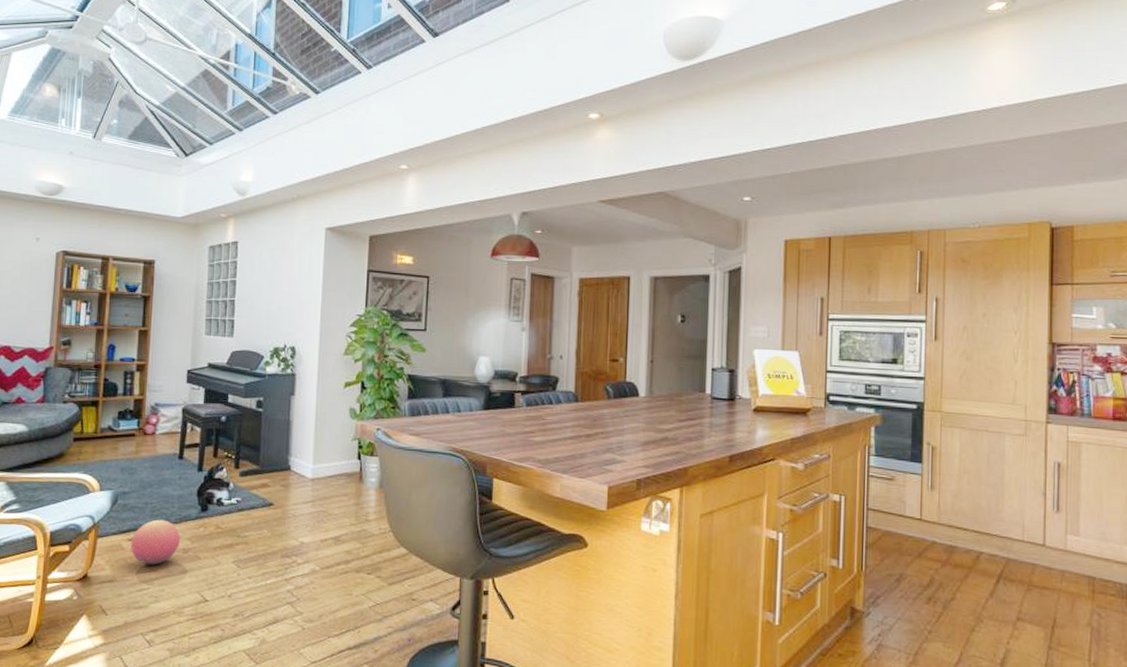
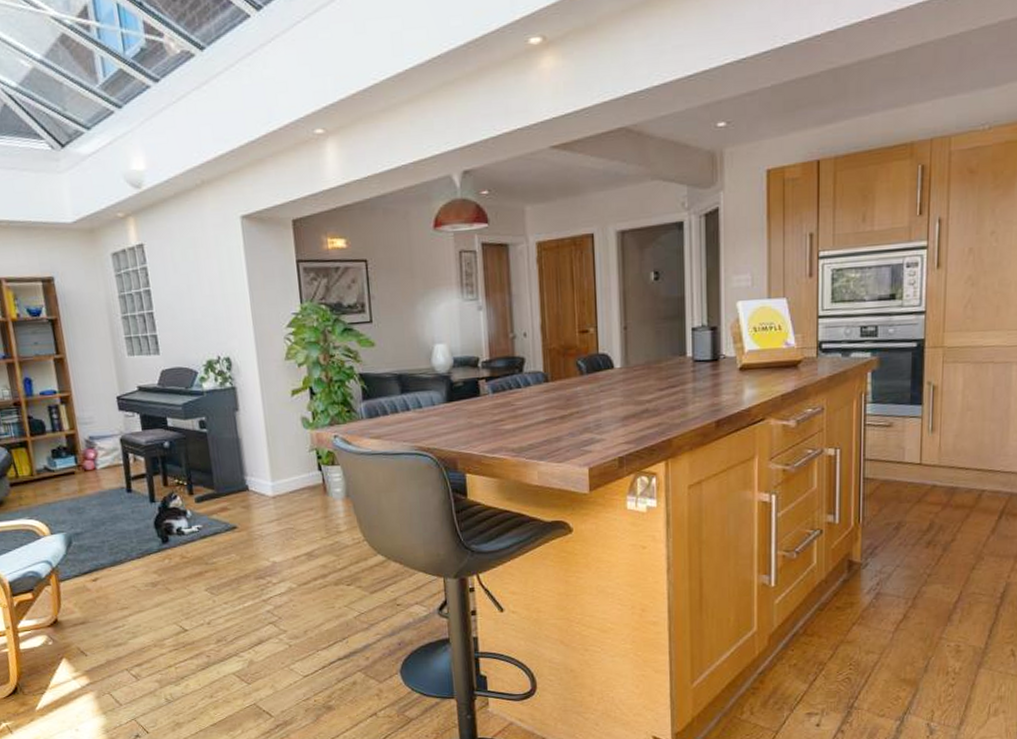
ball: present [131,519,181,565] -> none [95,556,147,603]

